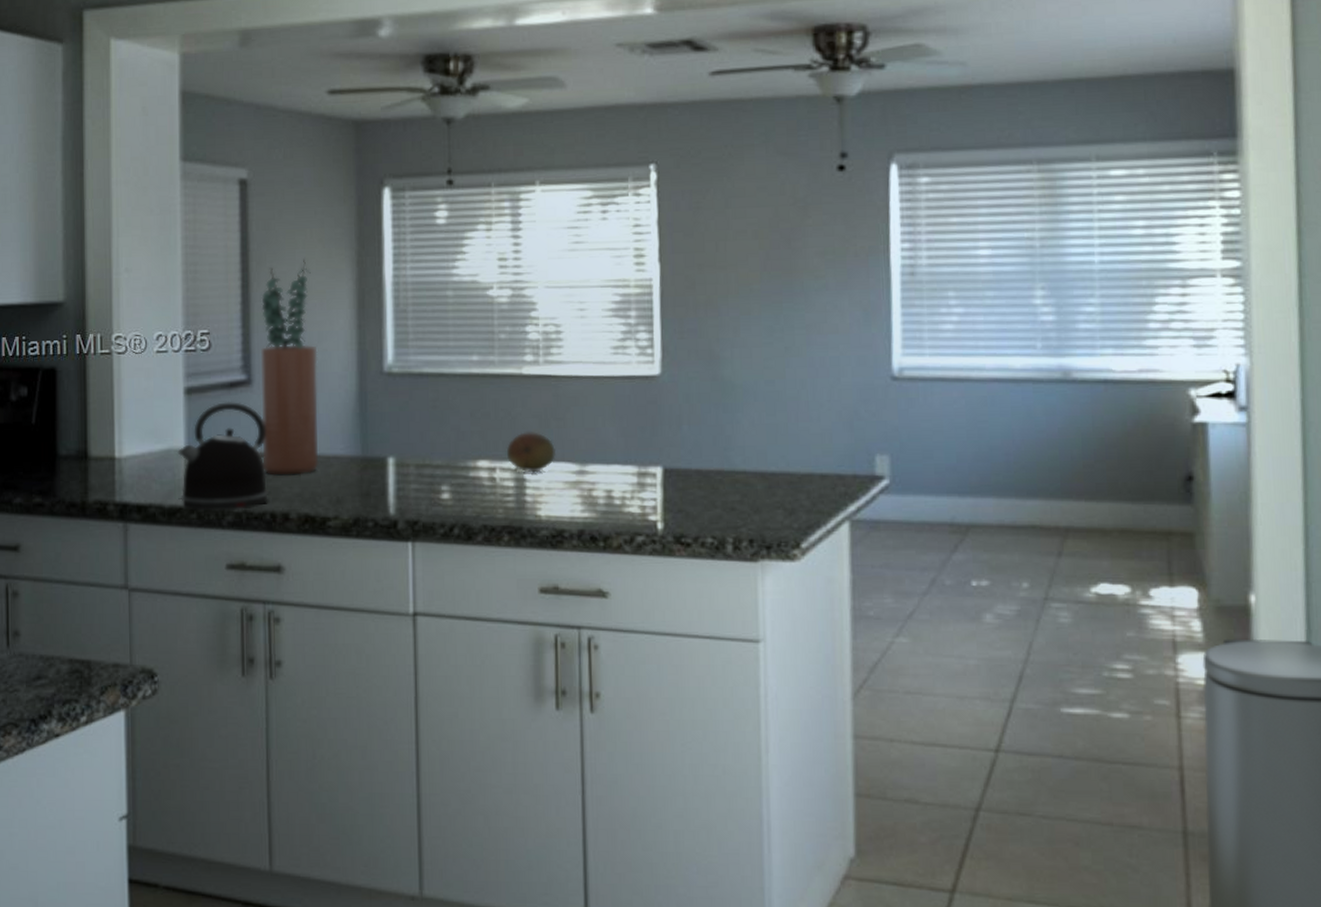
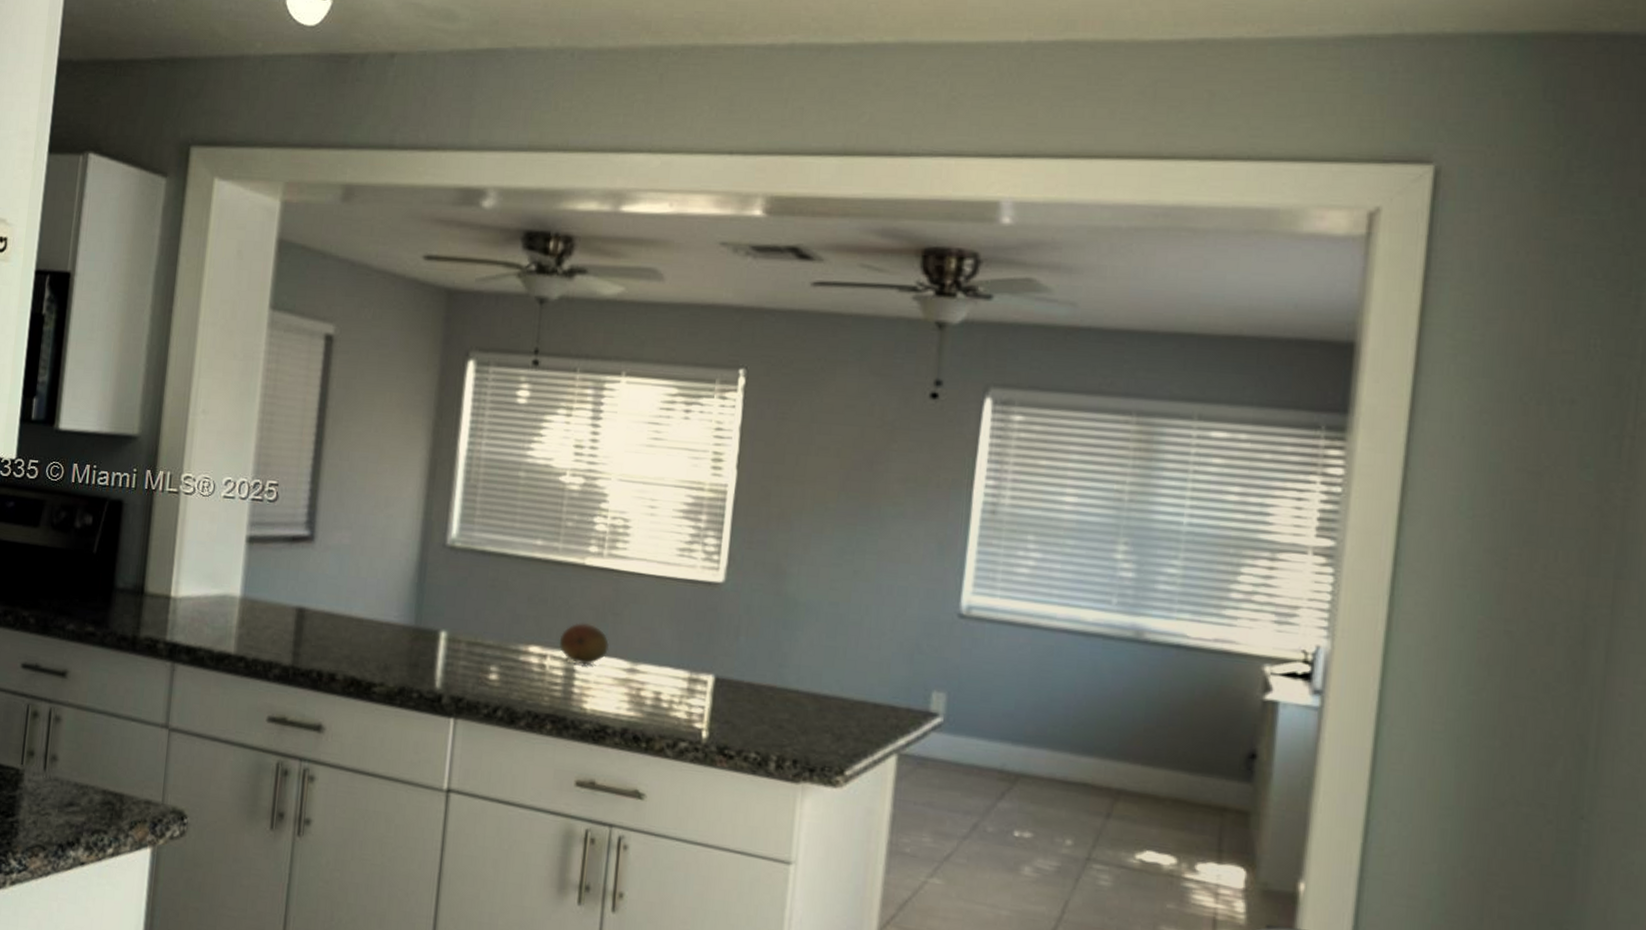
kettle: present [177,401,272,512] -> none [230,554,323,666]
vase: present [260,258,319,476] -> none [315,421,386,637]

